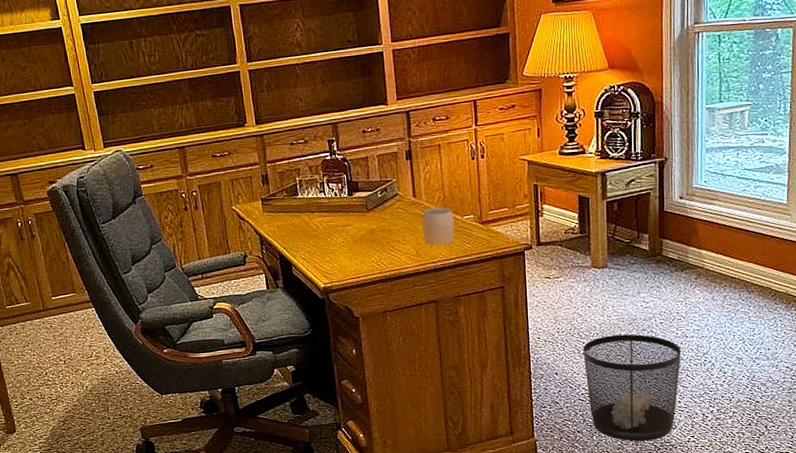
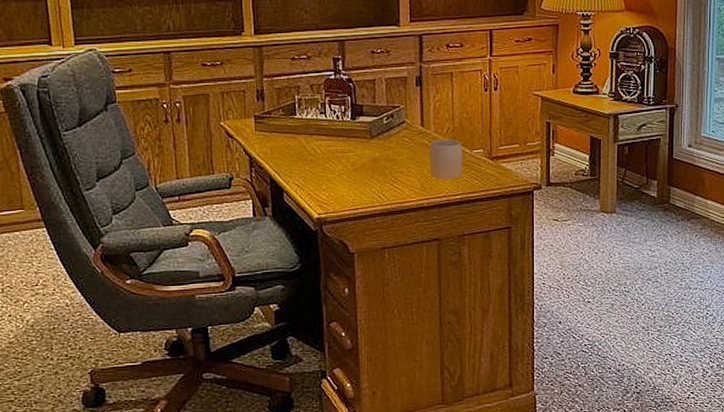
waste bin: present [582,334,681,442] -> none [587,283,684,397]

